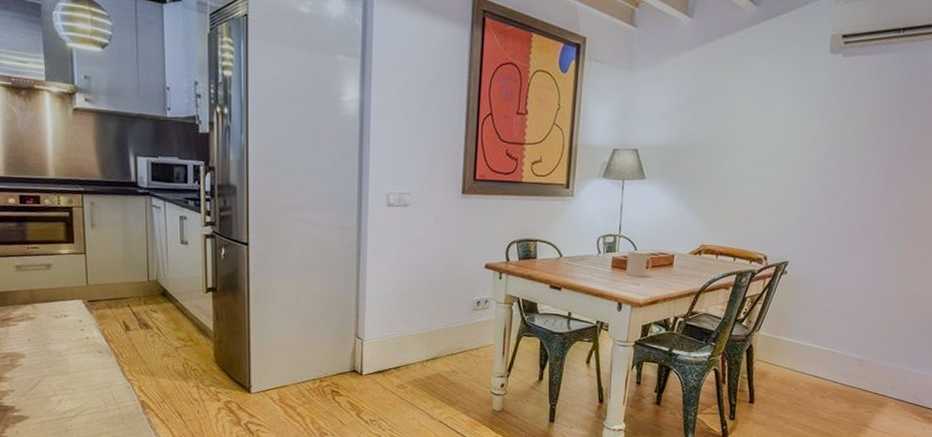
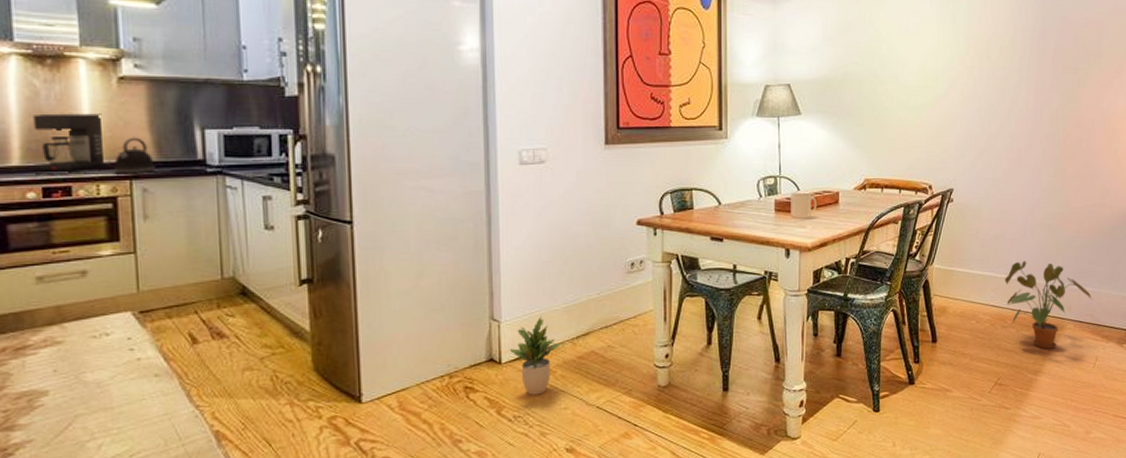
coffee maker: none [12,135,68,184] -> present [33,113,111,172]
kettle: none [70,159,100,190] -> present [114,137,155,174]
potted plant: none [370,339,412,405] -> present [510,316,561,395]
house plant: none [829,337,919,423] -> present [1004,261,1092,349]

